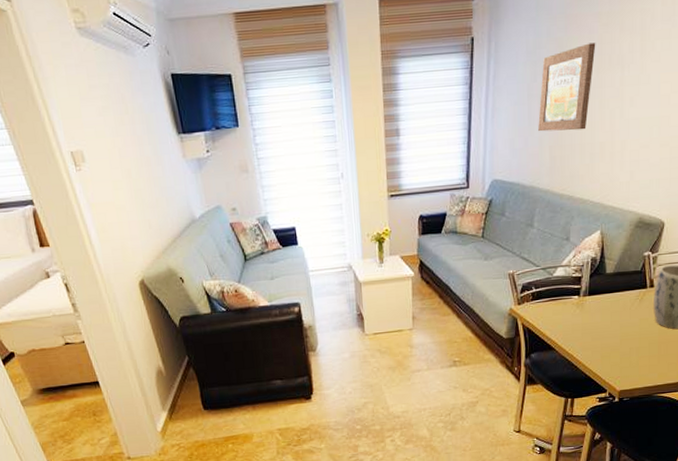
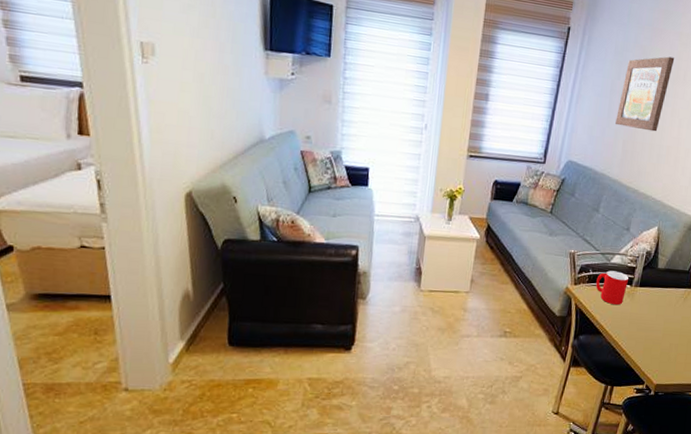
cup: none [541,284,576,319] -> present [596,270,629,306]

